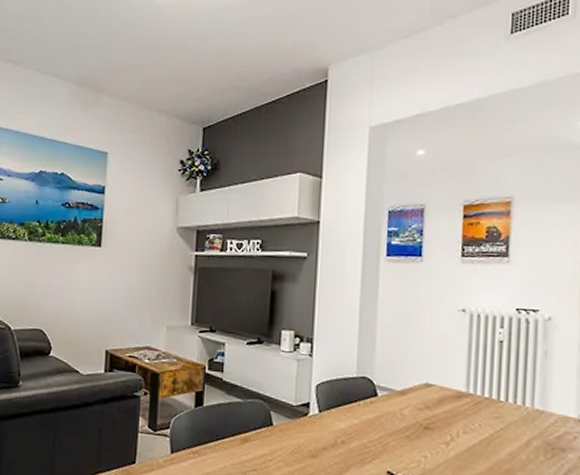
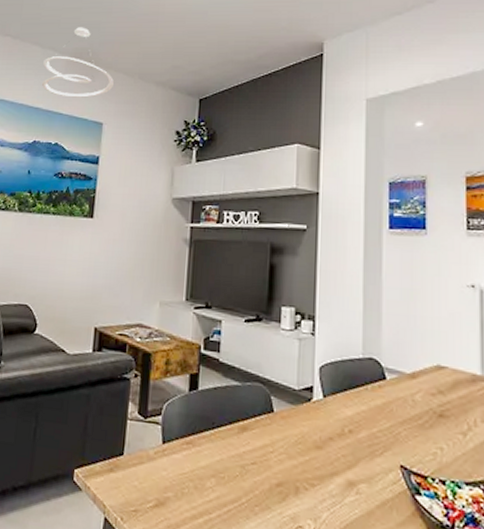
ceiling light fixture: none [46,52,117,127] -> present [42,27,114,98]

